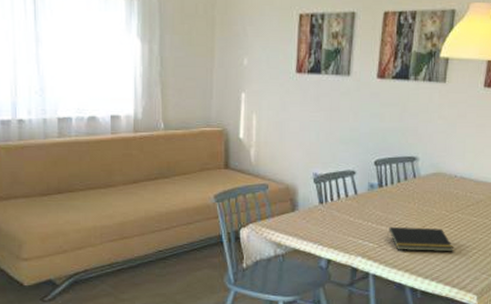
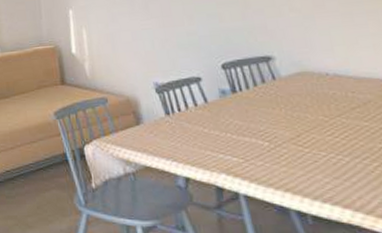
notepad: present [387,226,454,252] -> none [253,137,346,166]

